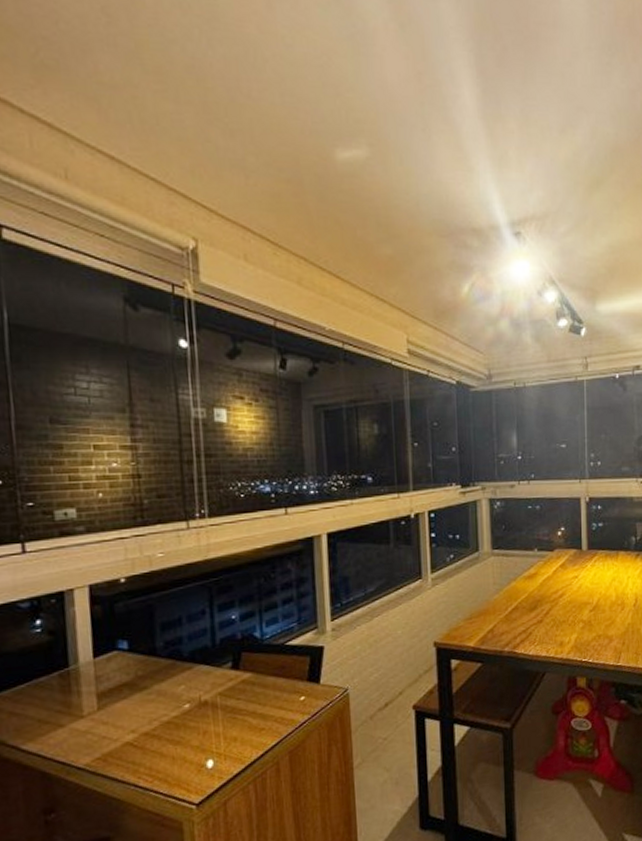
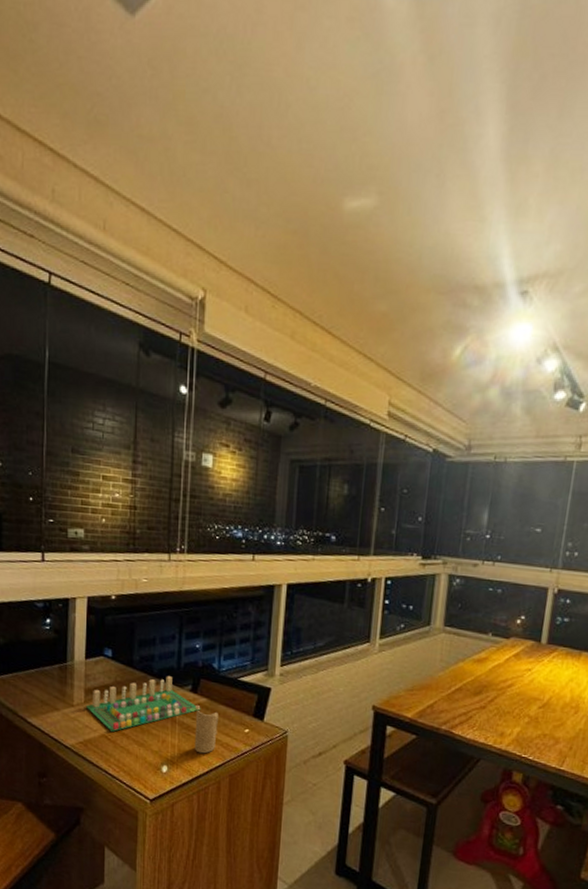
board game: none [101,657,246,736] -> present [86,676,201,732]
candle: none [240,685,269,736] -> present [194,711,218,754]

